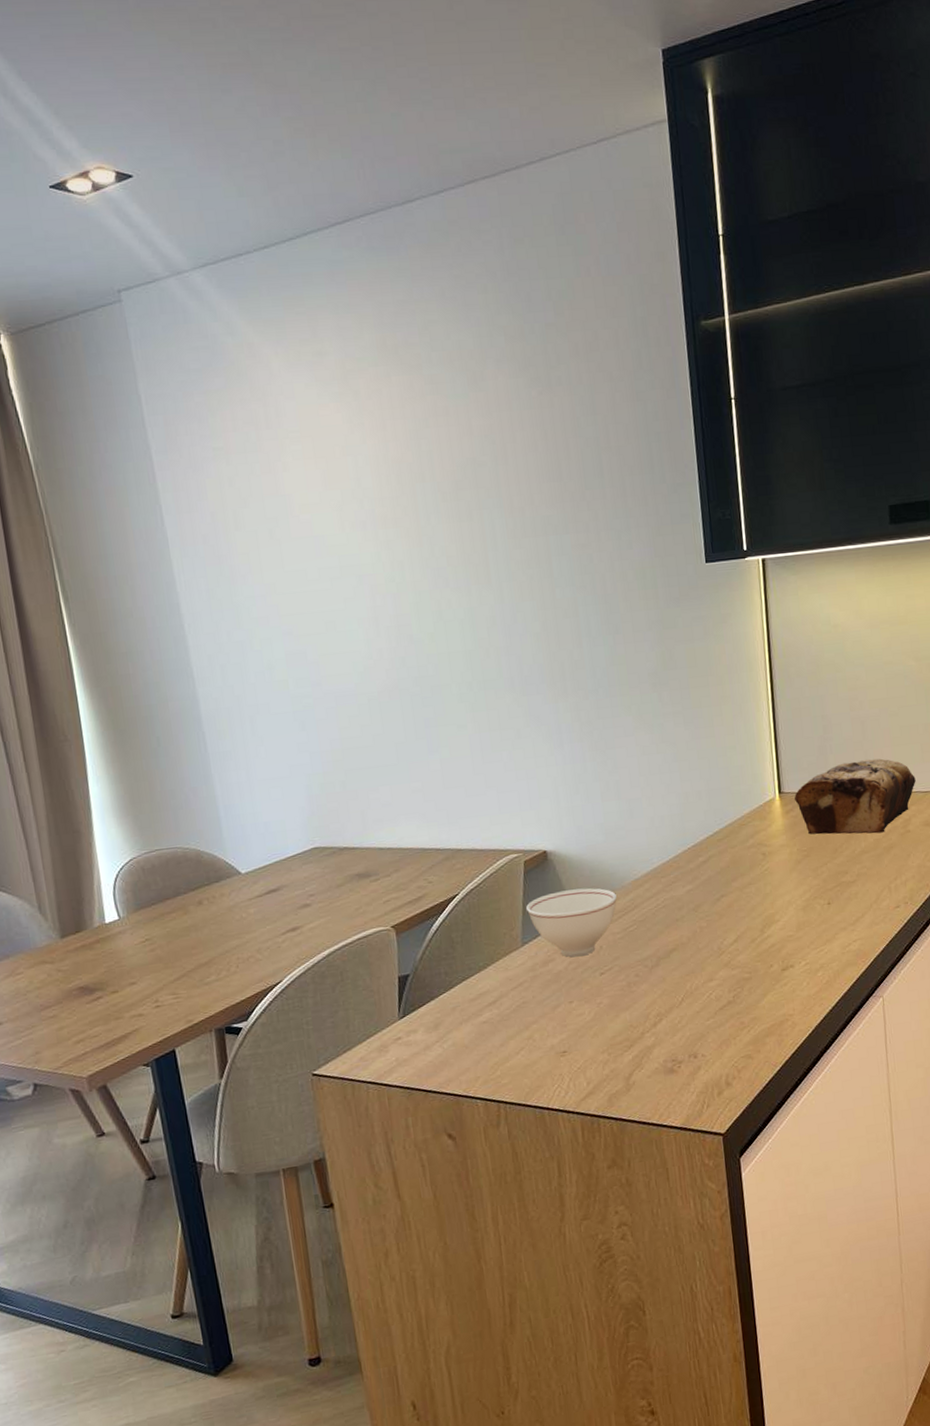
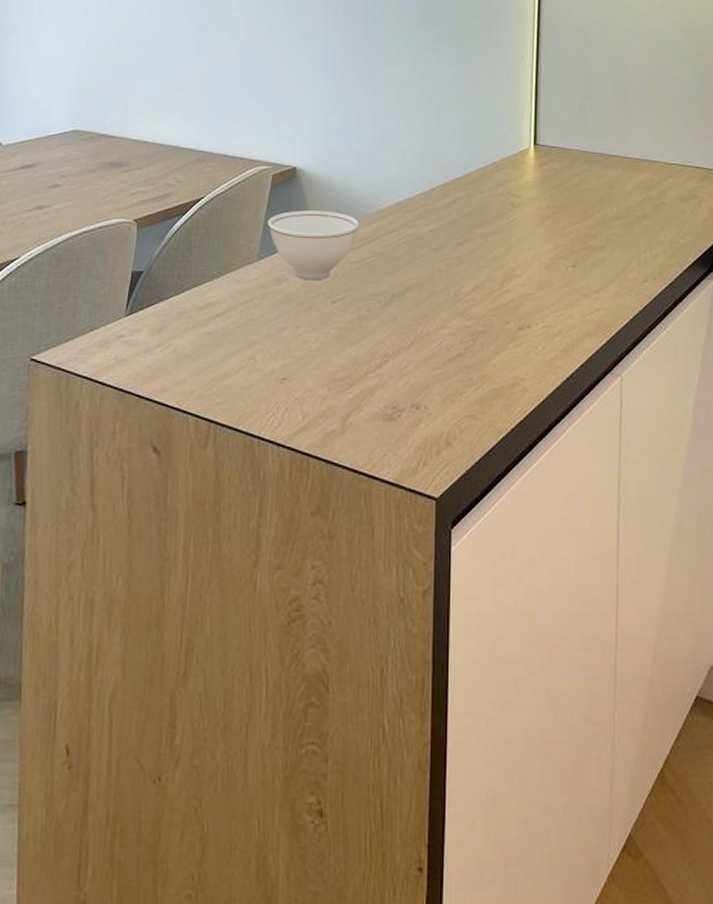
bread loaf: present [794,758,916,835] -> none [548,123,675,201]

